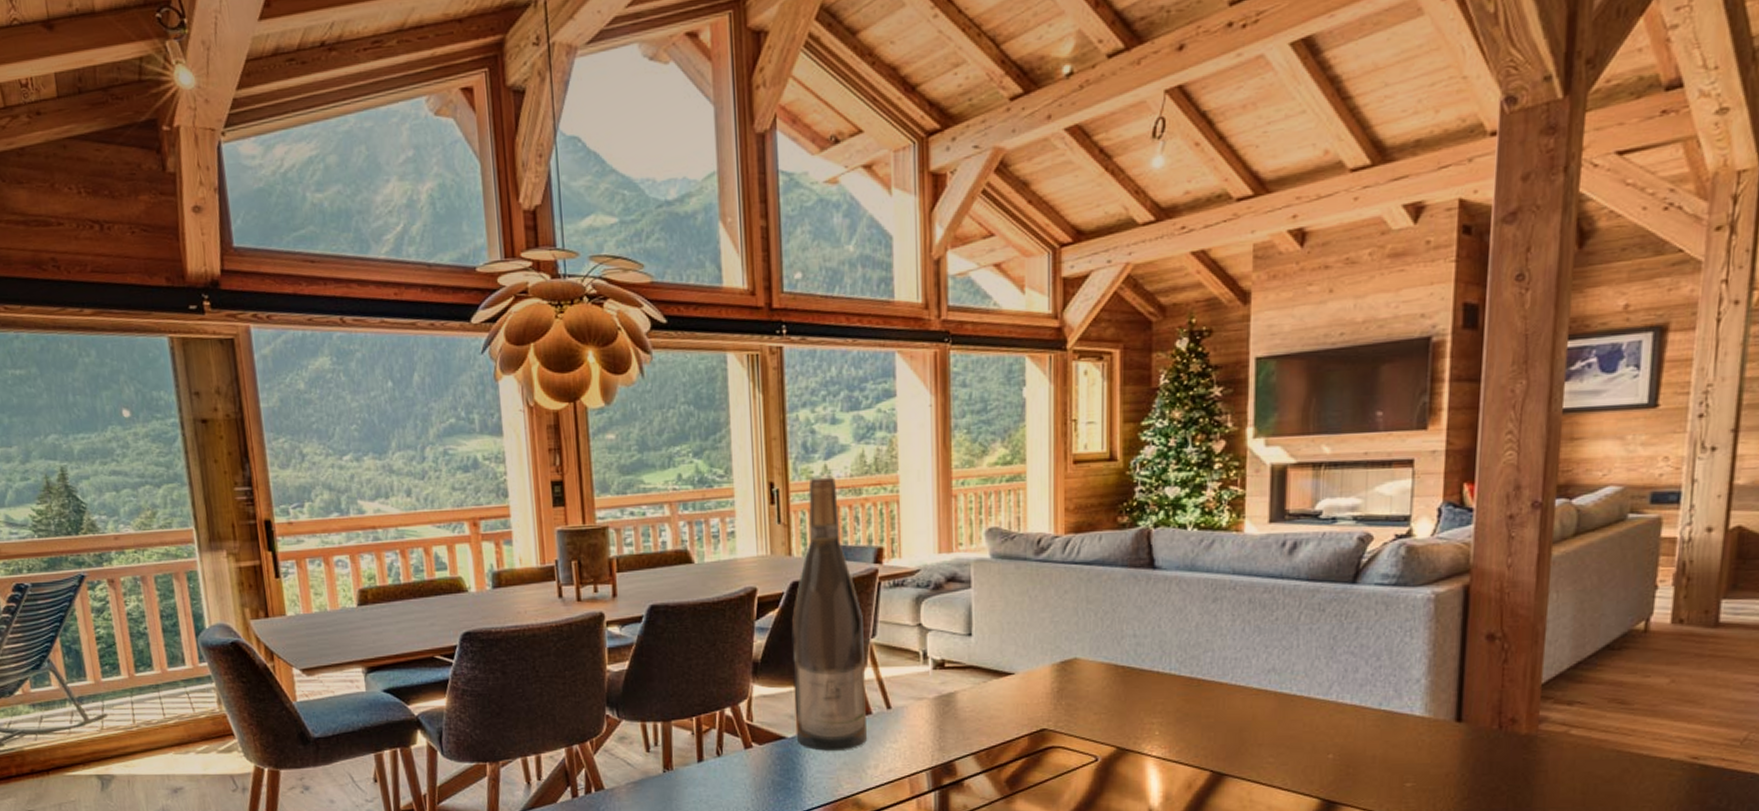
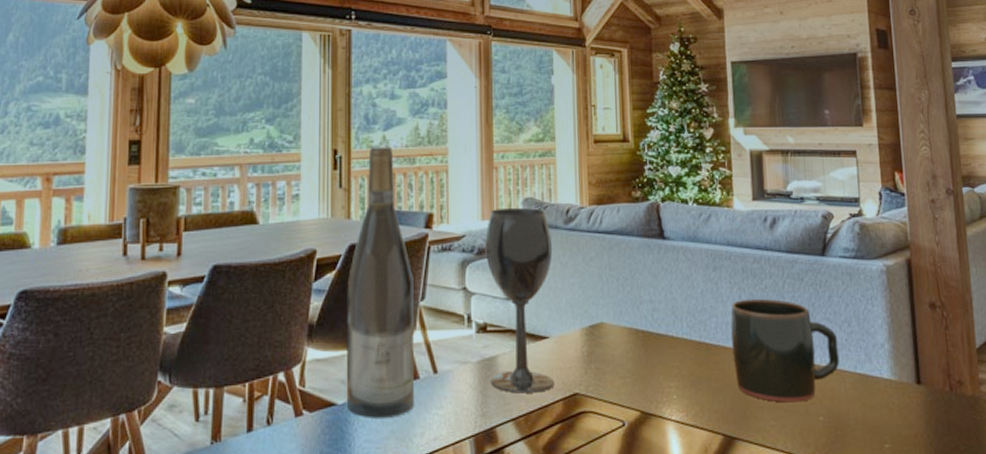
wine glass: none [943,539,1021,729] -> present [485,208,555,394]
mug: none [1229,631,1362,740] -> present [730,298,840,403]

